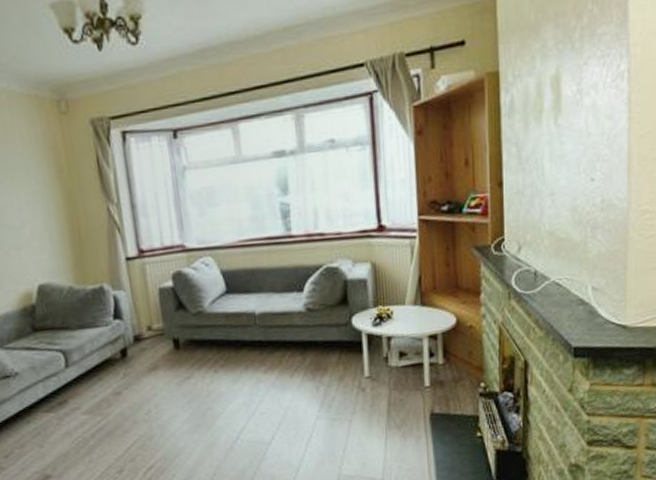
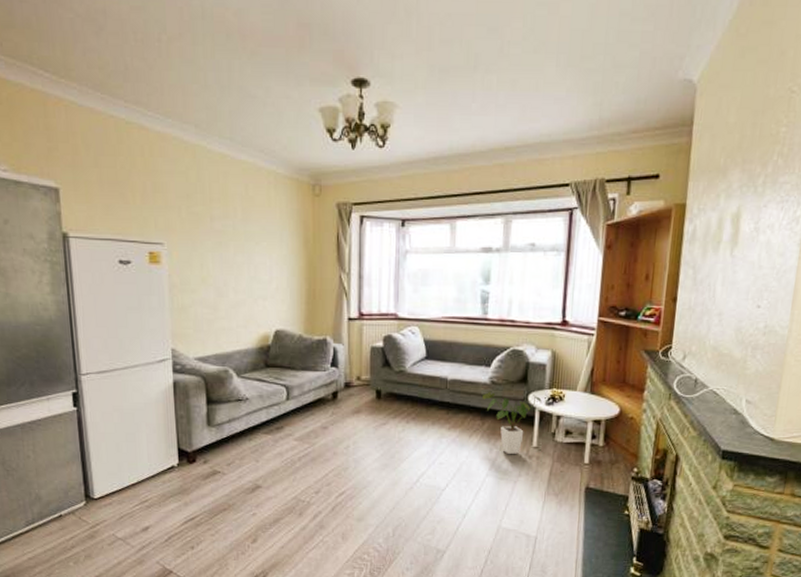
house plant: none [299,316,368,390] -> present [482,391,542,454]

